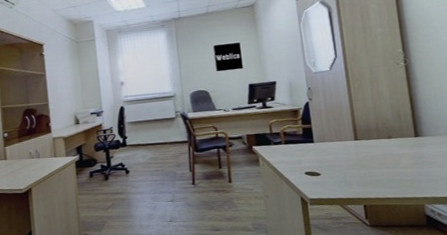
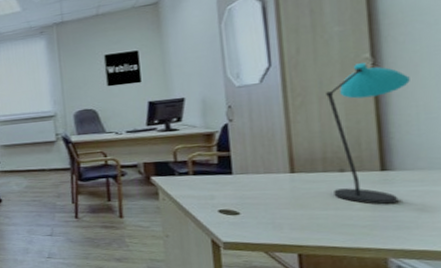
desk lamp: none [375,56,429,163] -> present [326,63,410,204]

